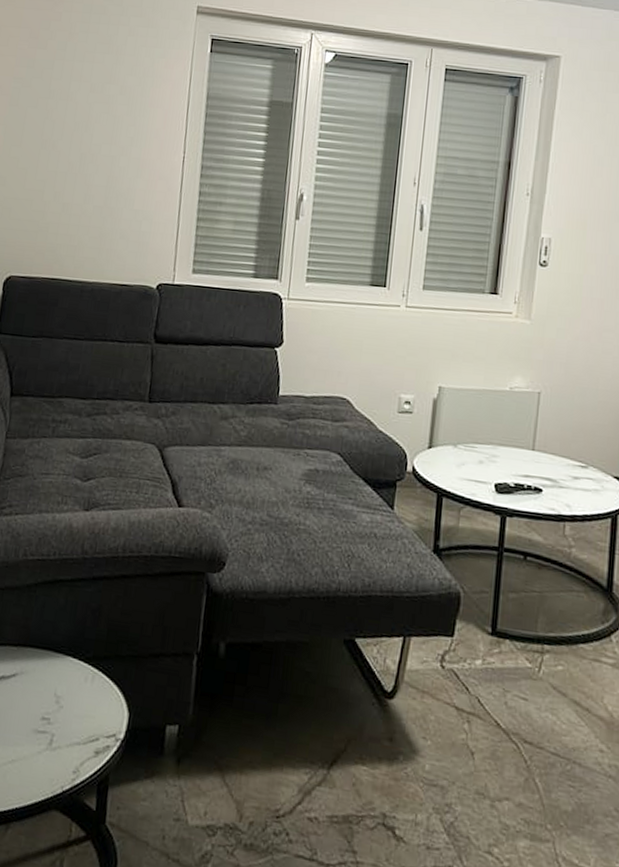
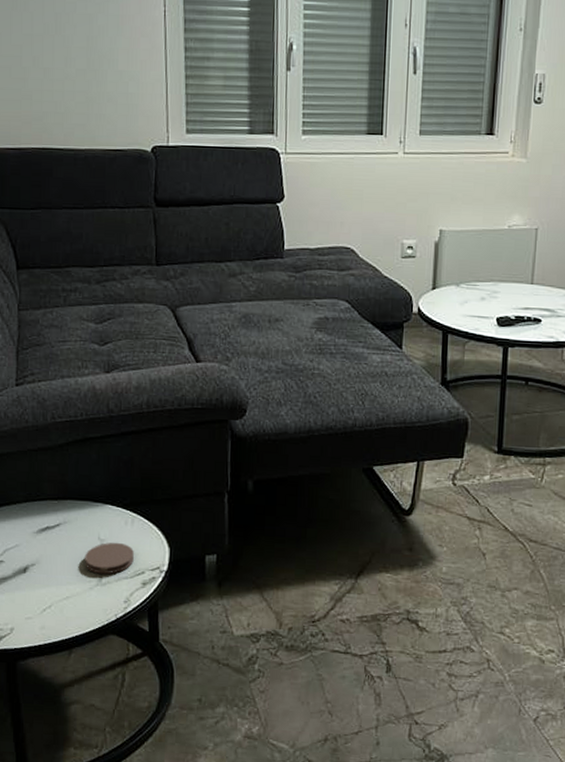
coaster: none [36,700,91,738] -> present [85,542,134,575]

